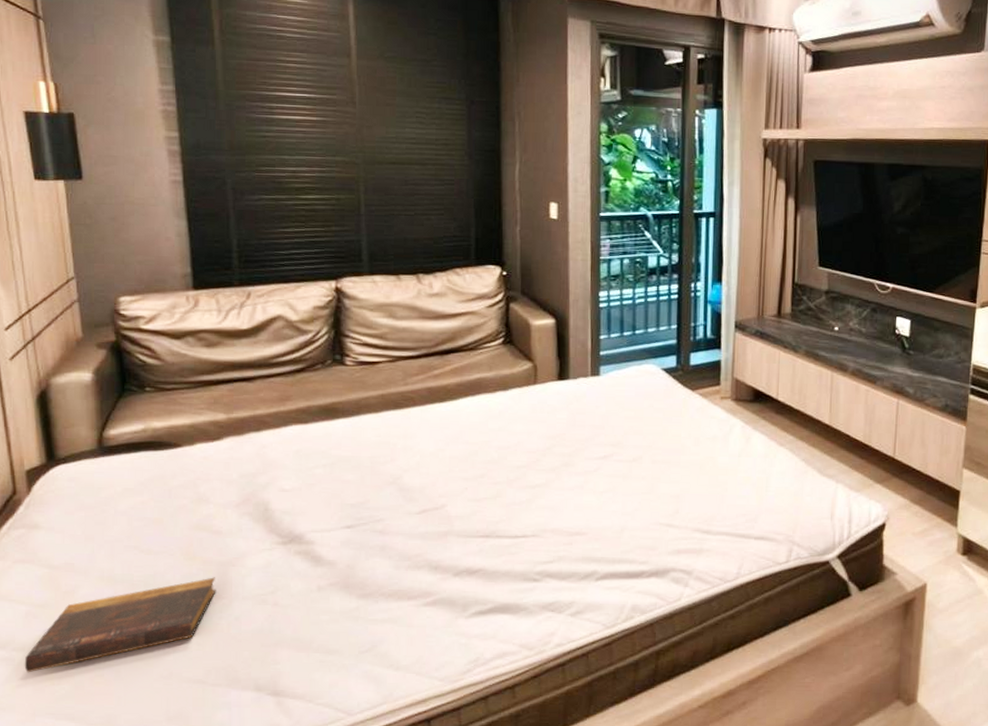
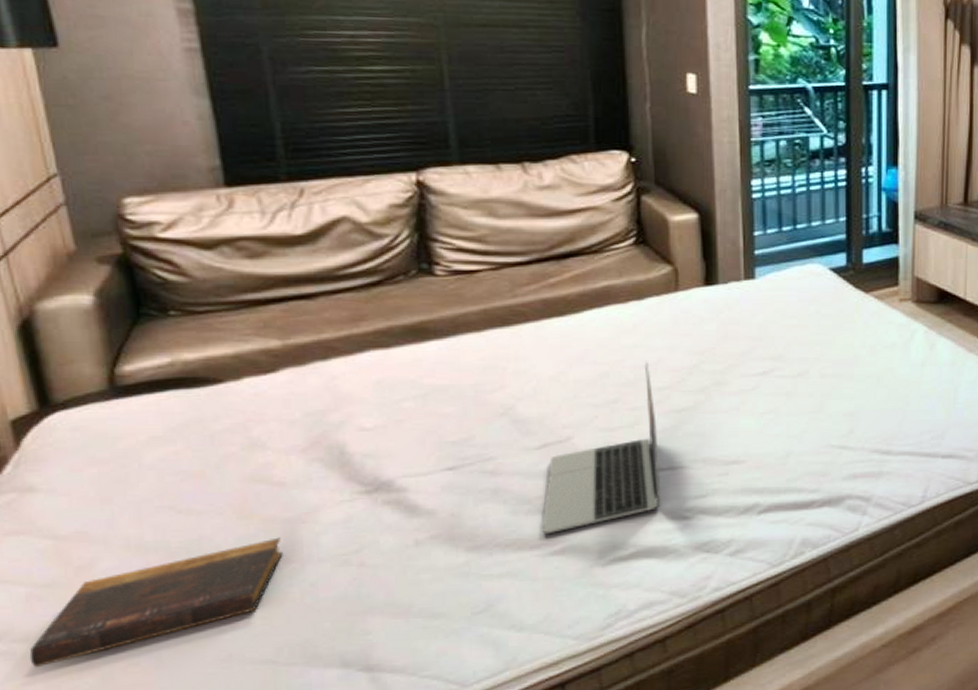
laptop: none [418,442,516,588] -> present [542,361,661,535]

